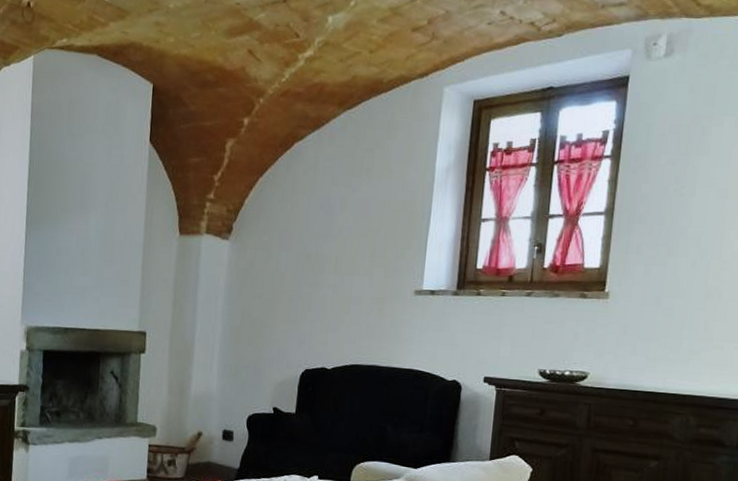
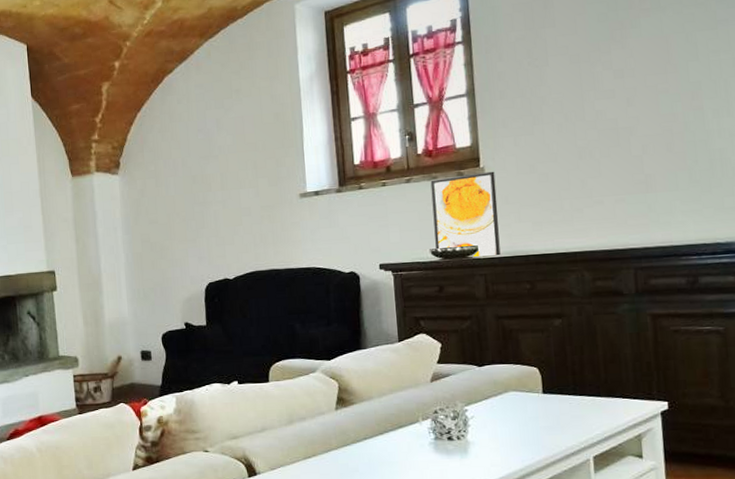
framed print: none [545,297,619,386] -> present [430,171,501,256]

